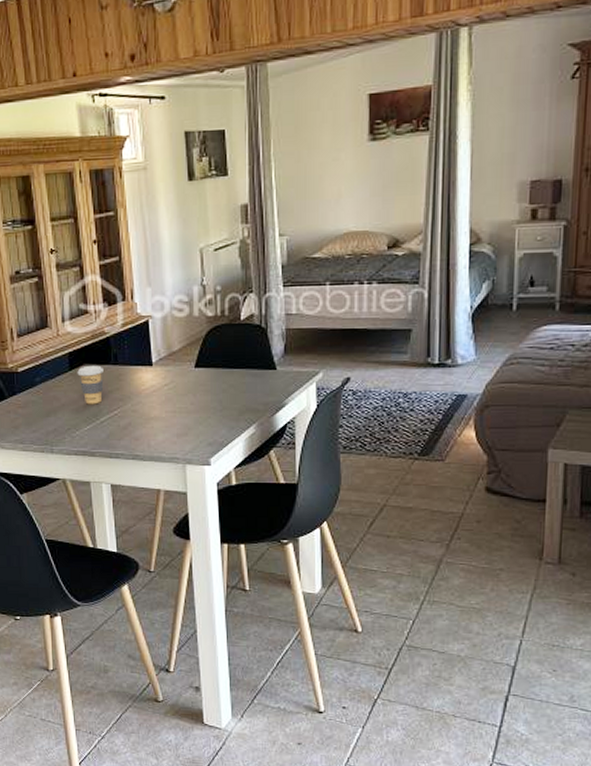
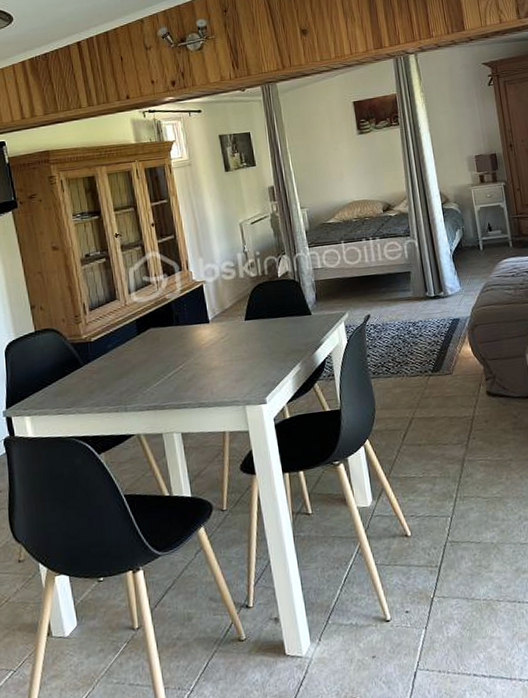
coffee cup: present [77,365,104,405] -> none [144,327,169,363]

